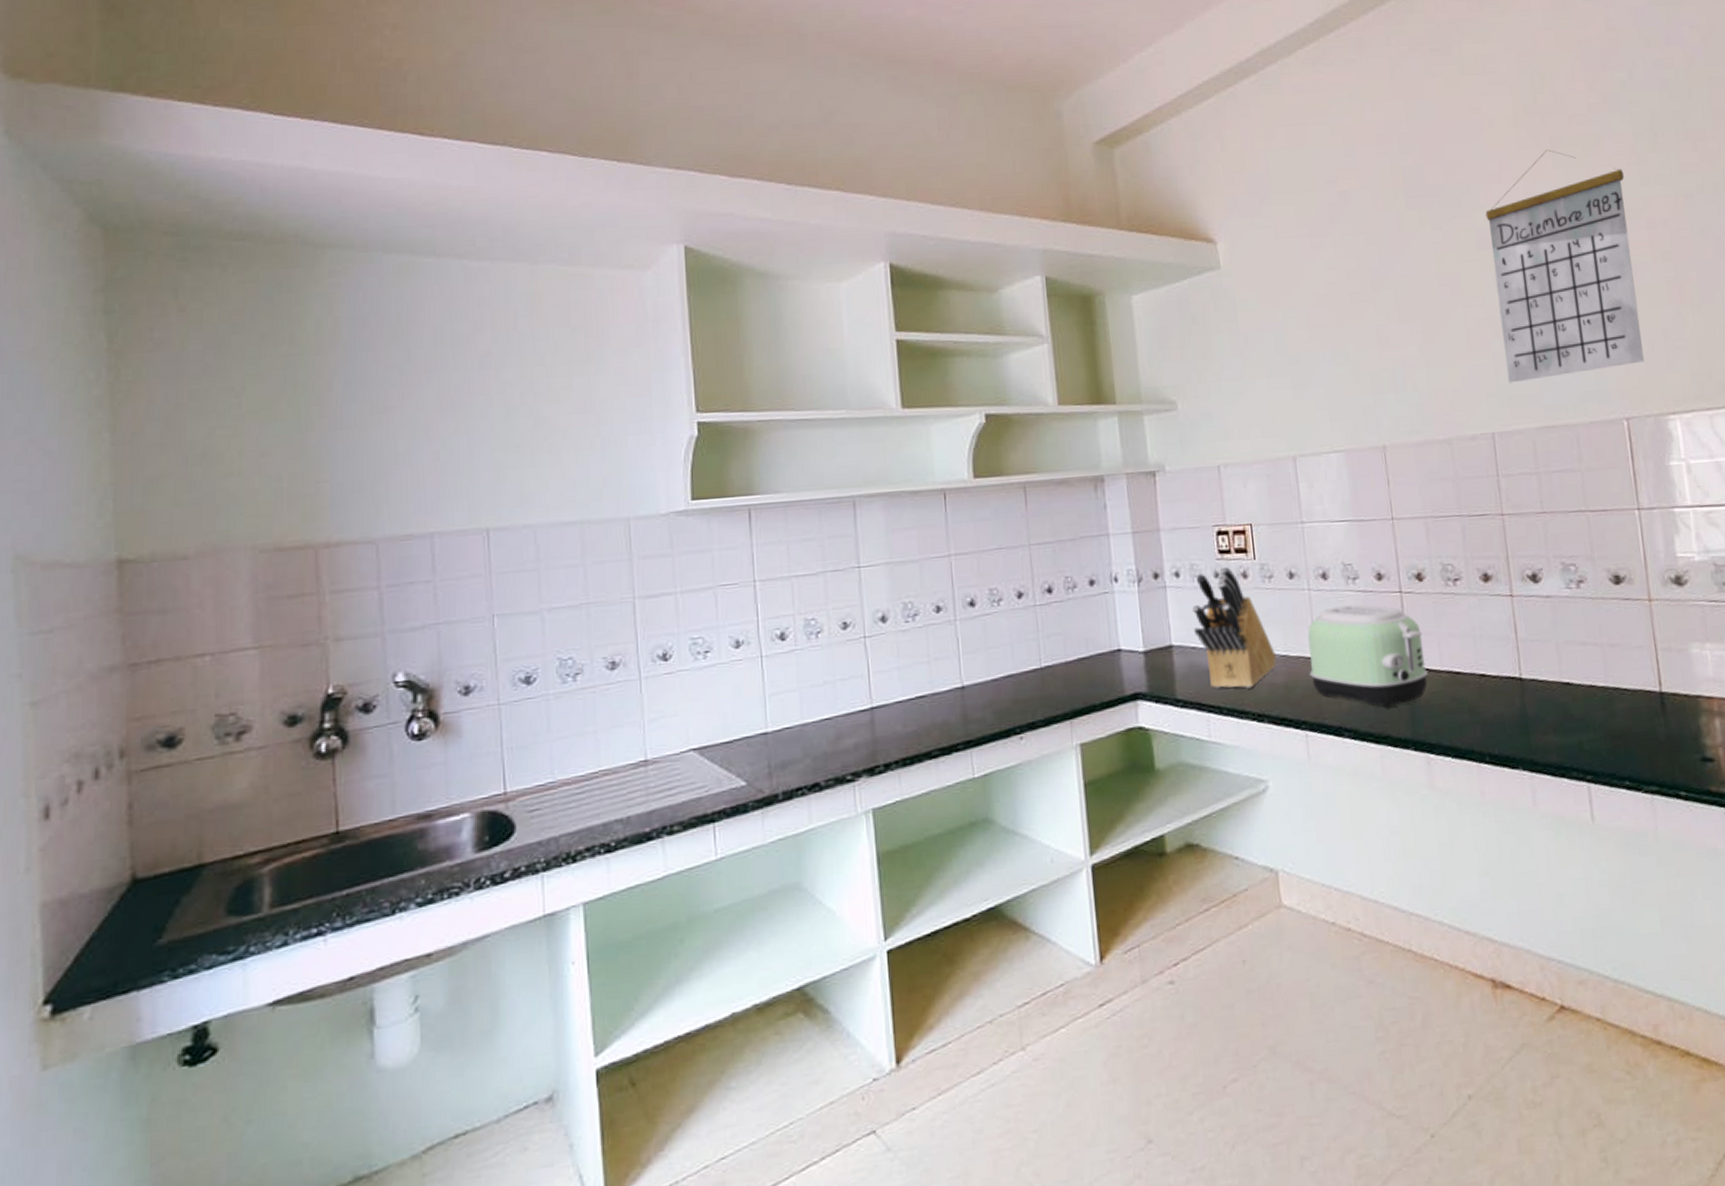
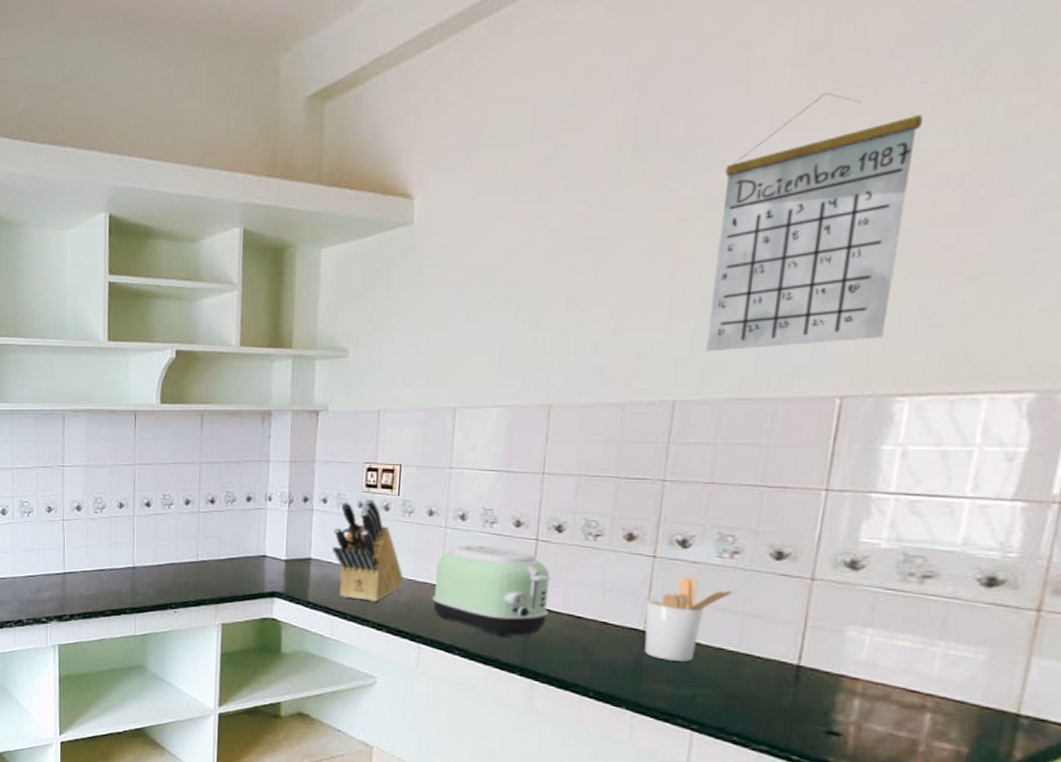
utensil holder: none [1515,612,1592,708] -> present [644,576,738,662]

